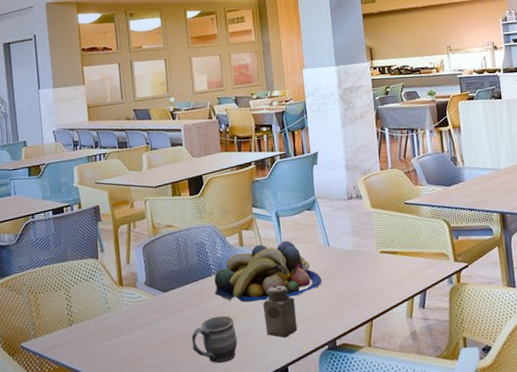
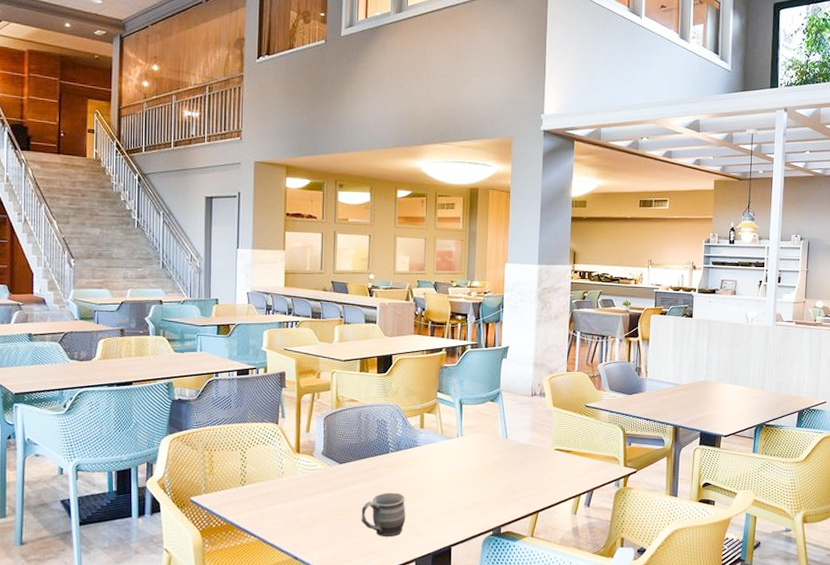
fruit bowl: present [214,240,322,302] -> none [389,428,496,483]
salt shaker: present [263,285,298,338] -> none [435,469,467,520]

